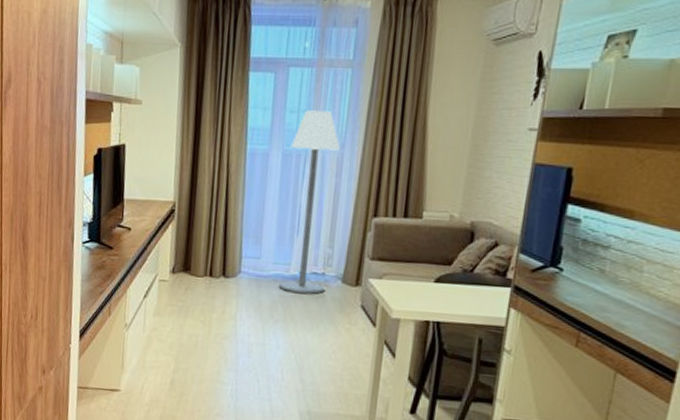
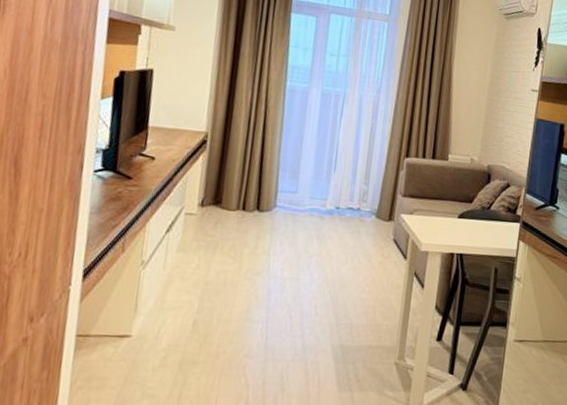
floor lamp: present [278,110,340,294] -> none [314,55,377,229]

